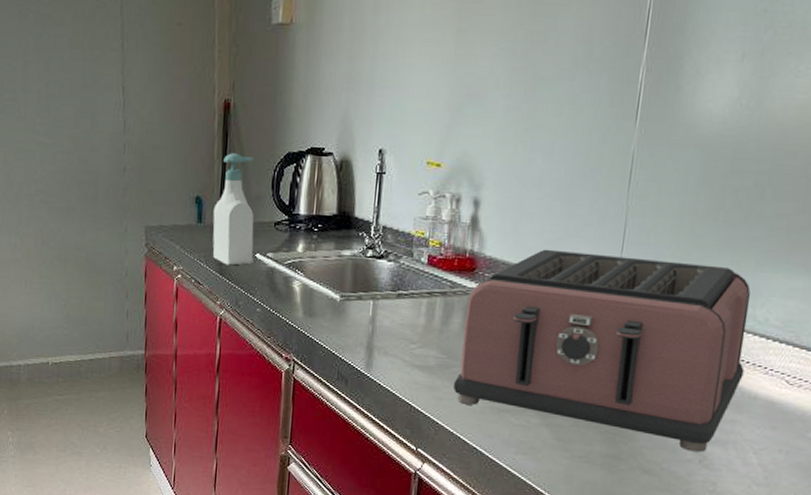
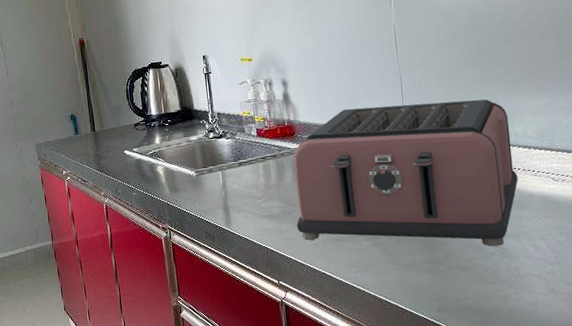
soap bottle: present [212,153,254,266] -> none [85,77,123,164]

